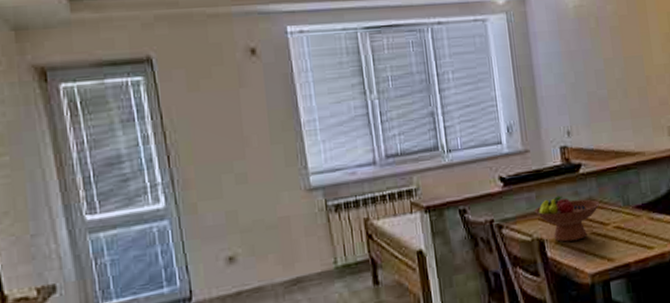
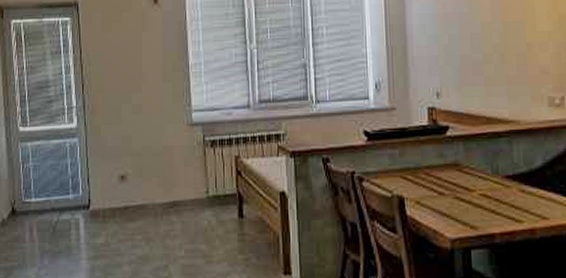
fruit bowl: present [534,195,600,242] -> none [396,156,467,203]

